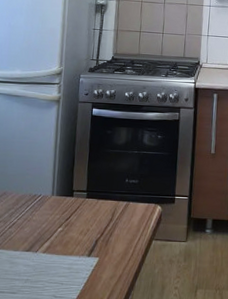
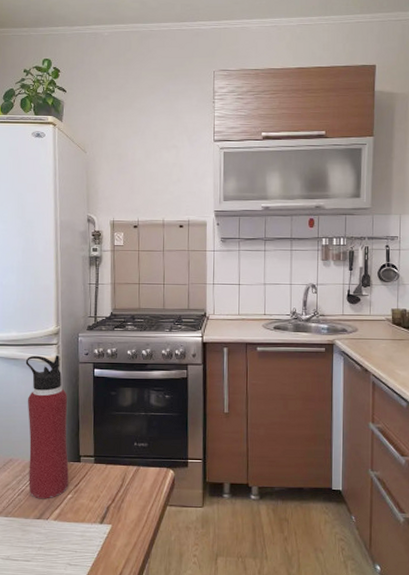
water bottle: none [20,93,66,232] -> present [25,354,69,499]

